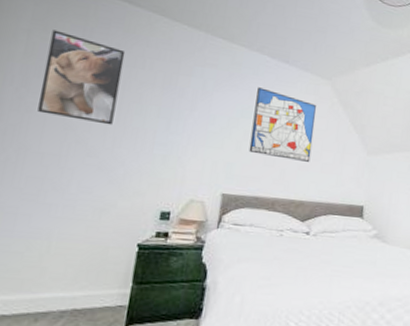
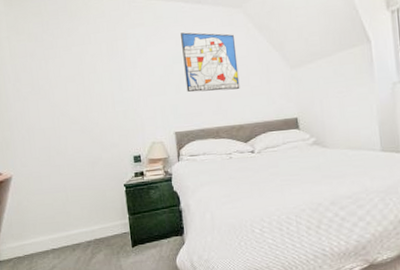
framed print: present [38,30,126,126] -> none [22,31,82,99]

